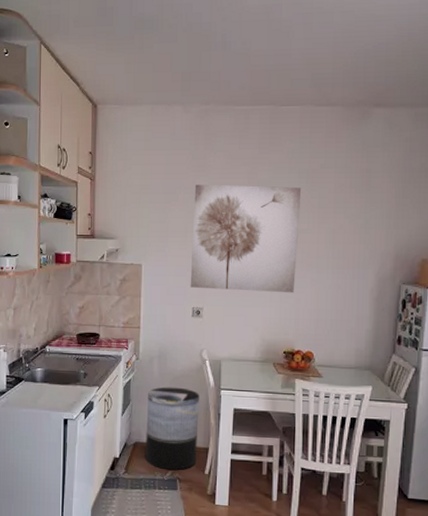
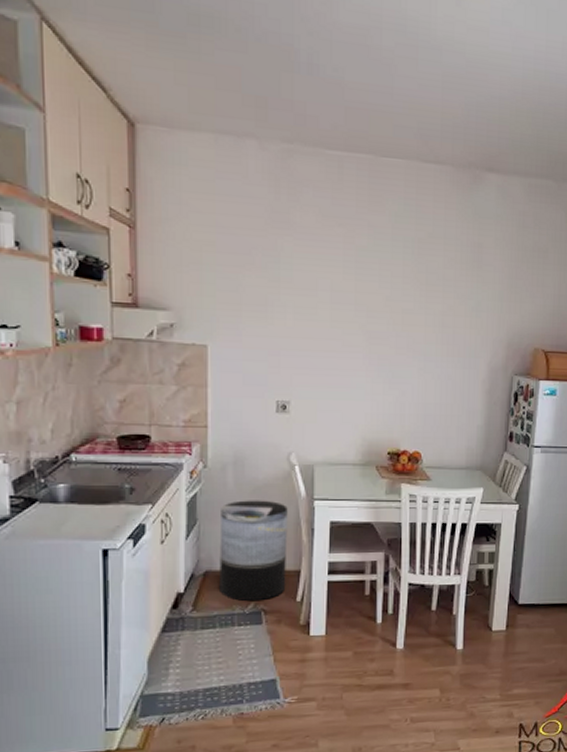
wall art: present [190,184,302,293] -> none [272,245,407,384]

